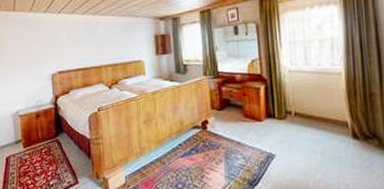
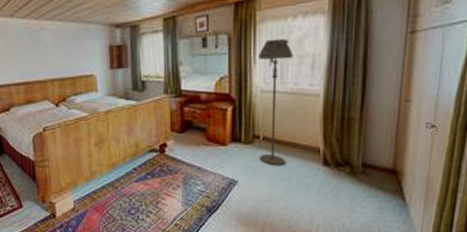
floor lamp: none [283,25,318,140] -> present [258,38,293,166]

